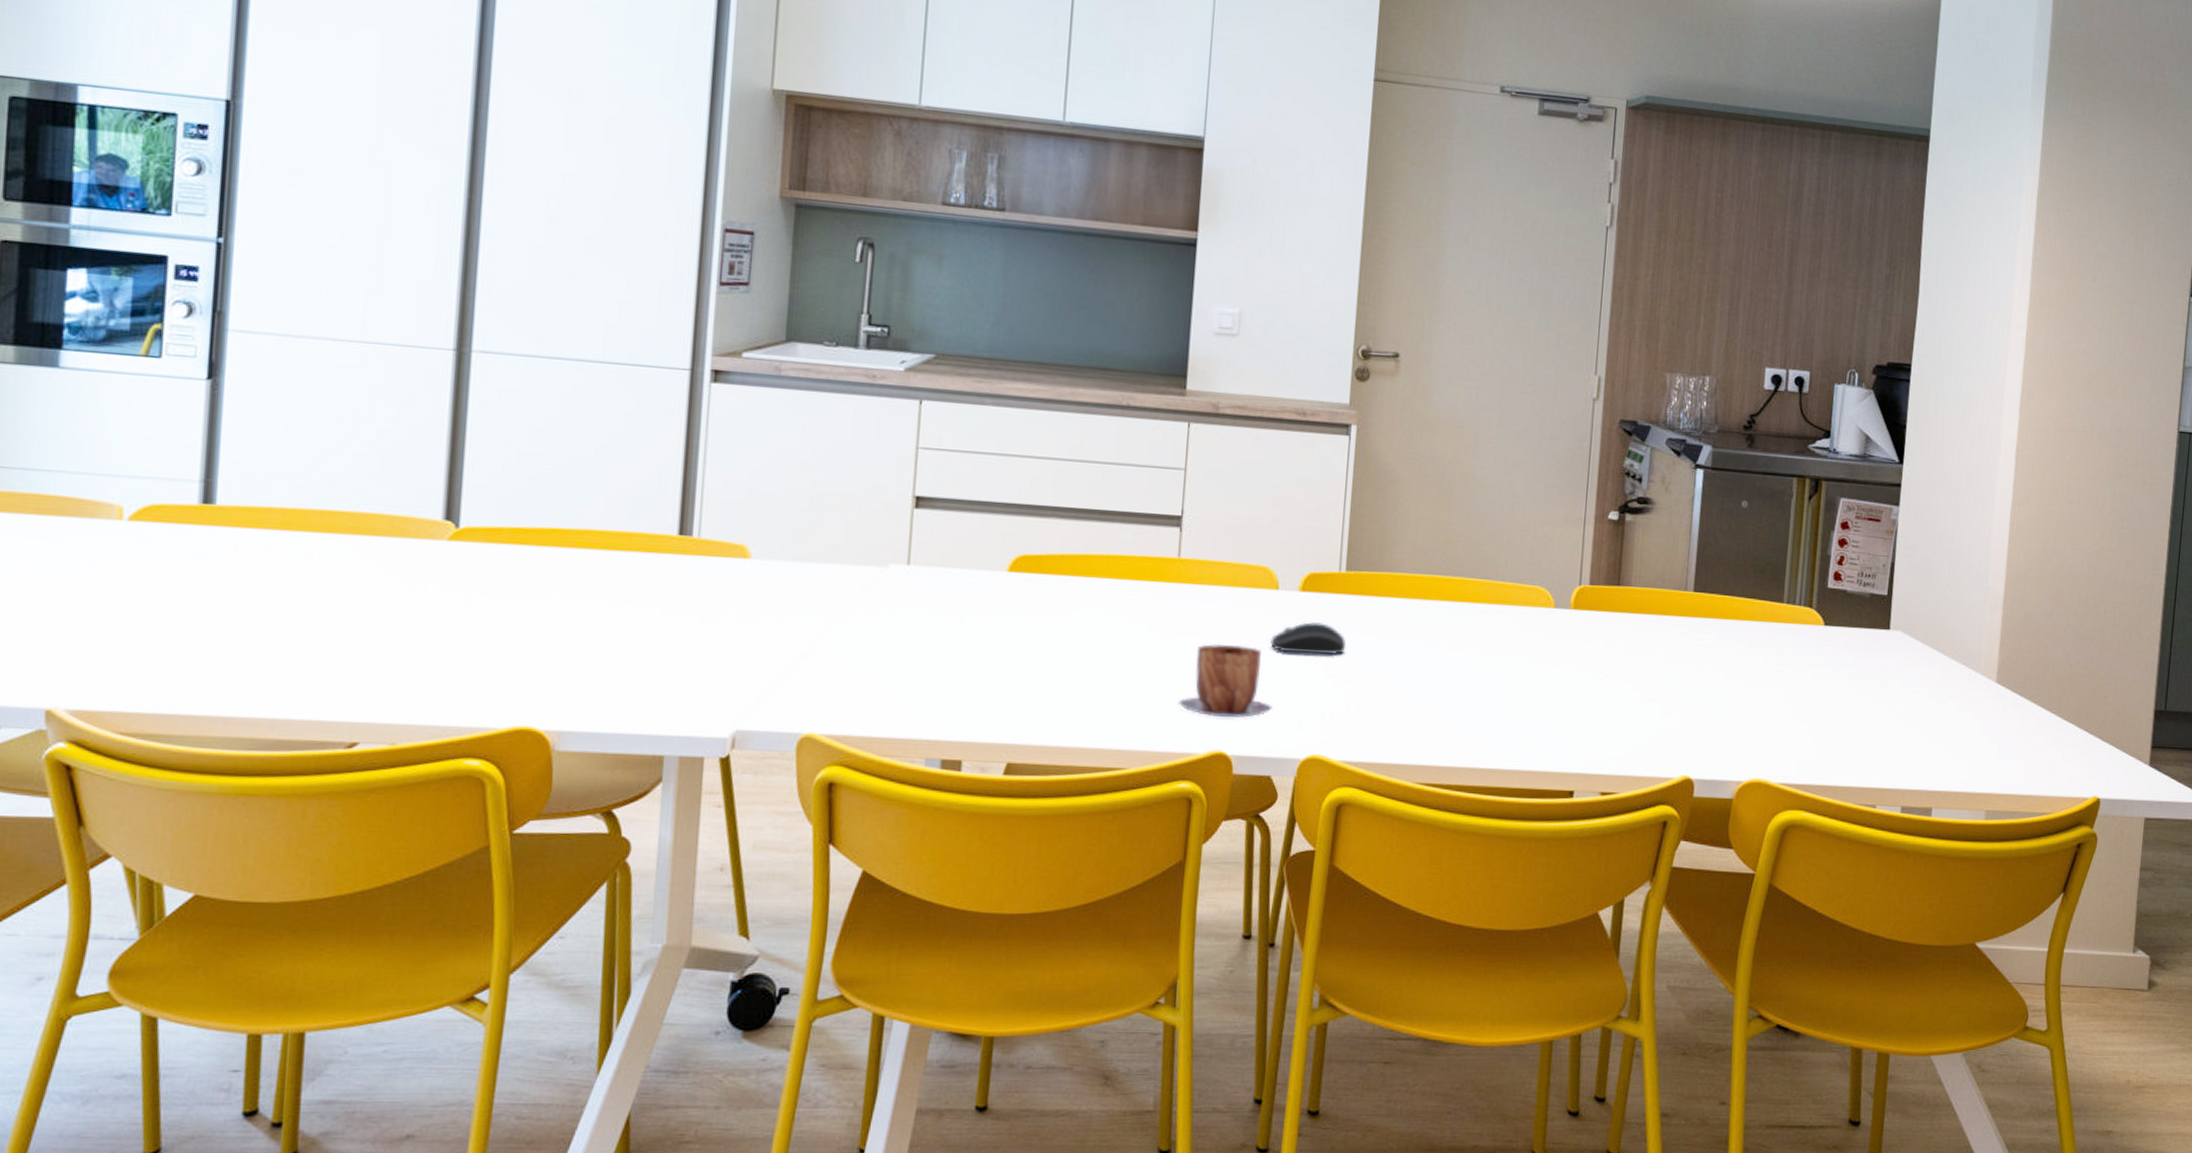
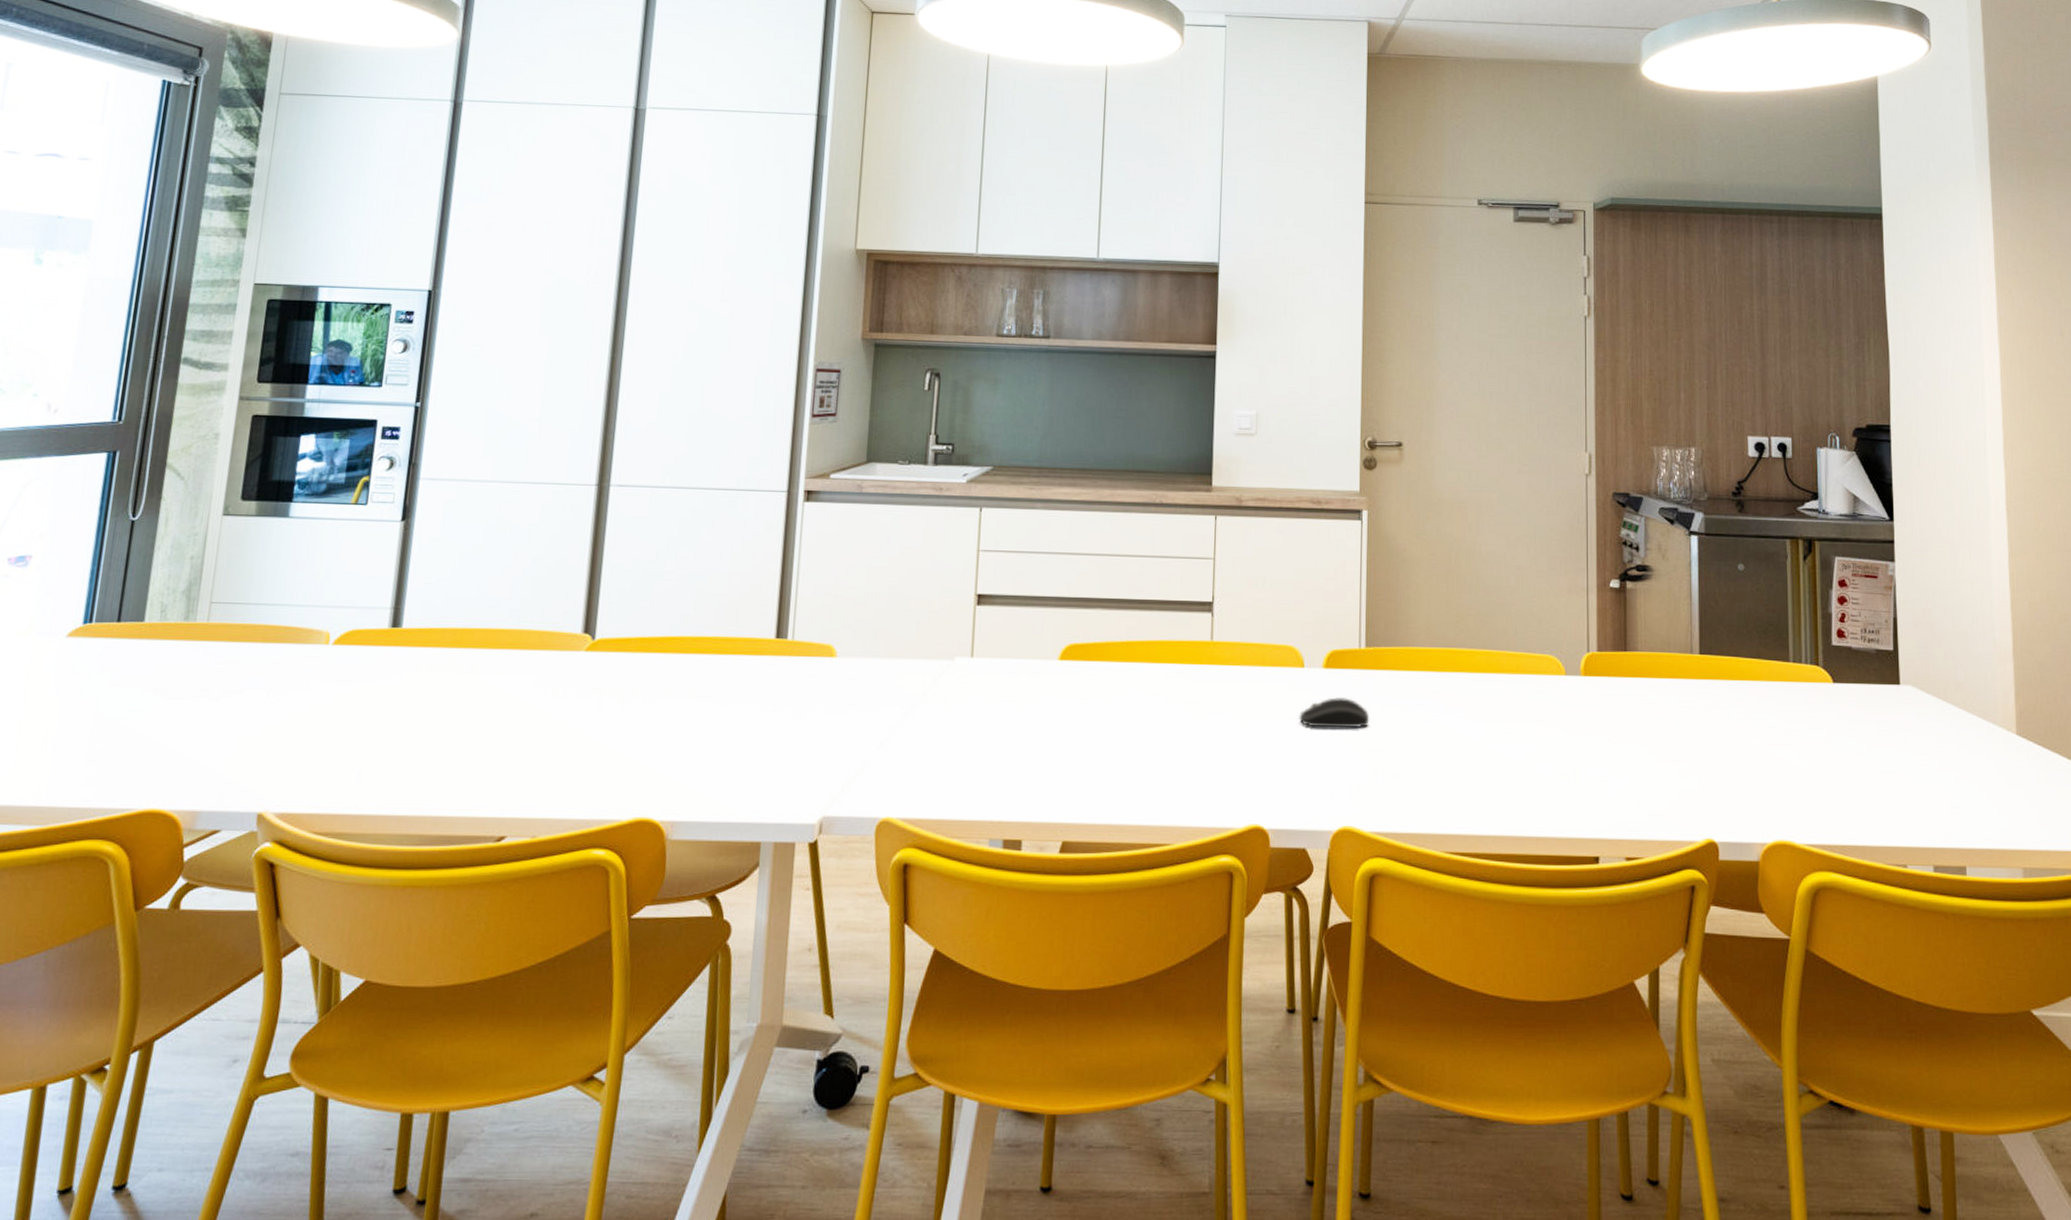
mug: present [1178,643,1272,718] -> none [1216,721,1304,793]

